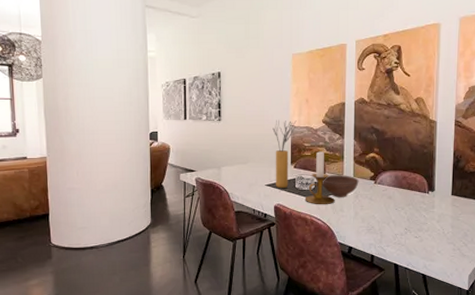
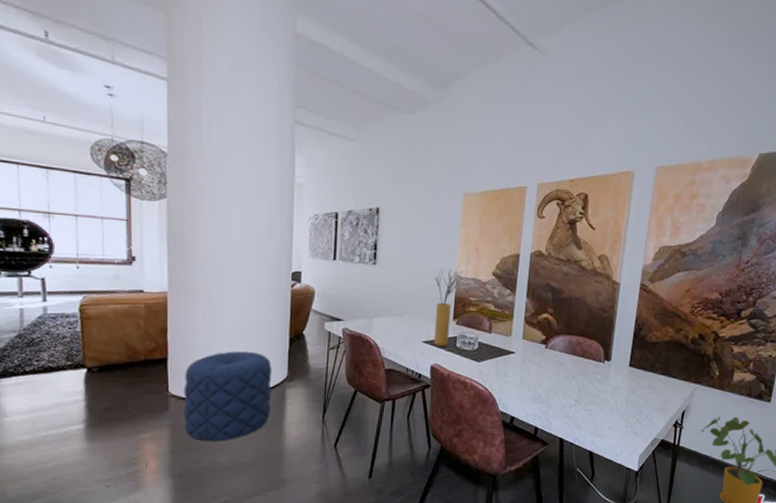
pouf: none [63,204,139,284] -> present [184,351,272,441]
candlestick: present [305,151,335,204] -> none [465,307,500,368]
bowl: present [322,175,359,197] -> none [486,335,528,361]

